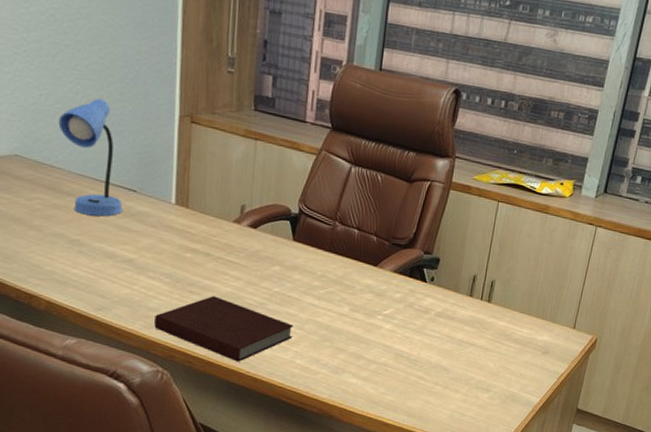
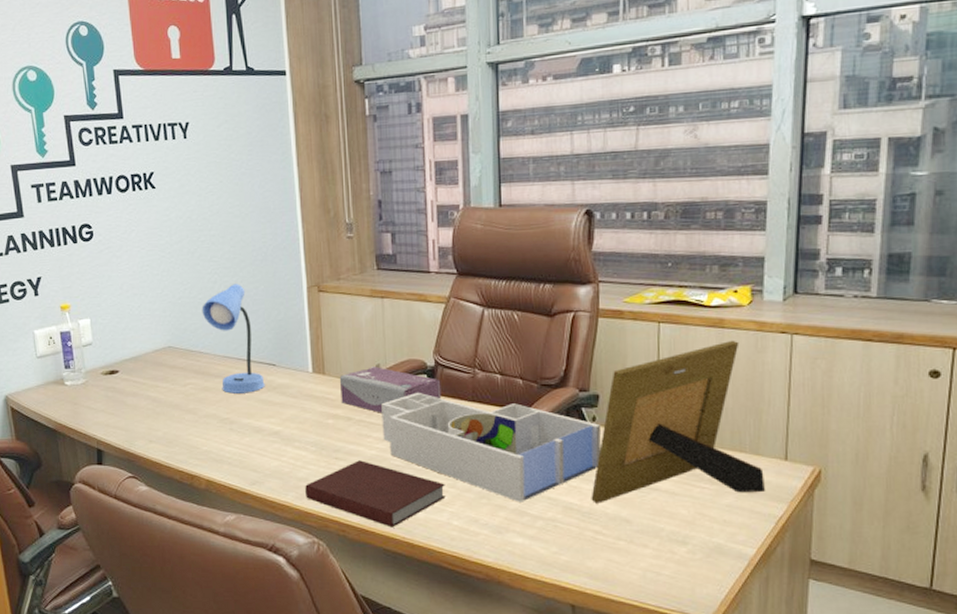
tissue box: none [202,206,303,253] -> present [339,366,442,413]
desk organizer: none [239,236,438,347] -> present [381,392,602,502]
picture frame: none [419,225,557,354] -> present [591,340,765,504]

